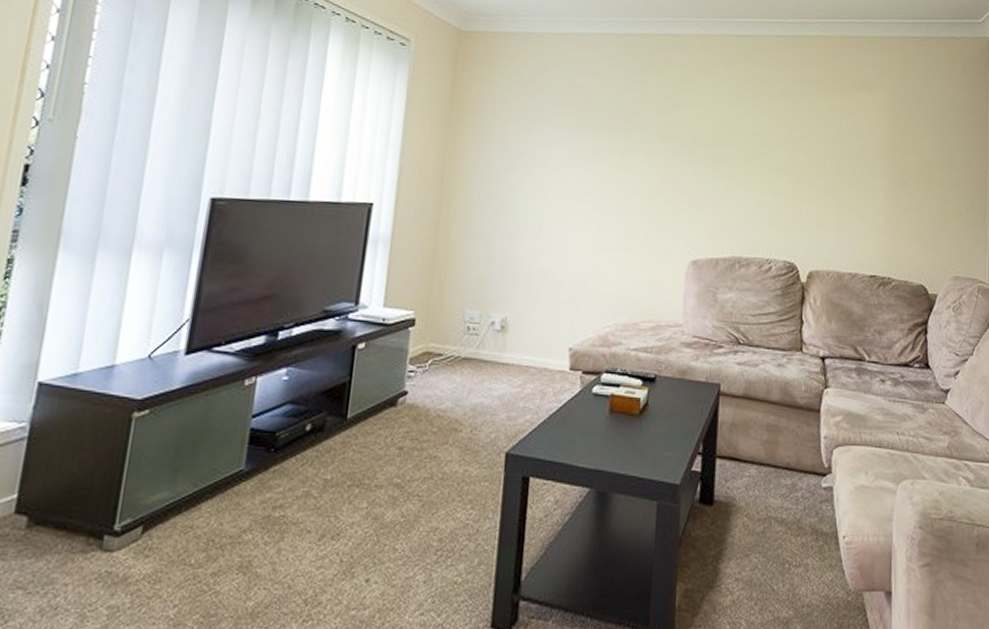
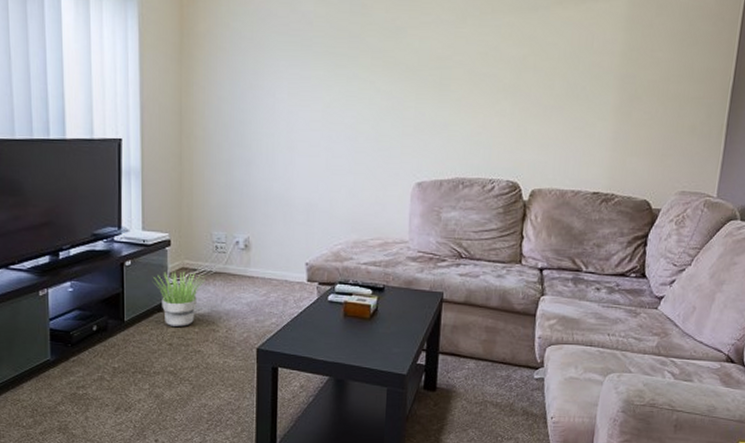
potted plant: none [389,356,451,425] -> present [153,271,204,327]

